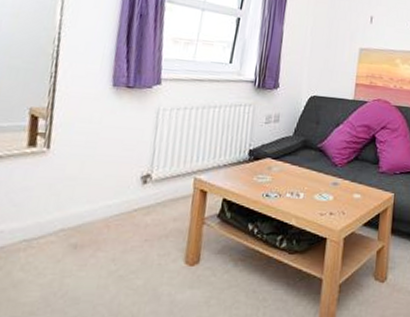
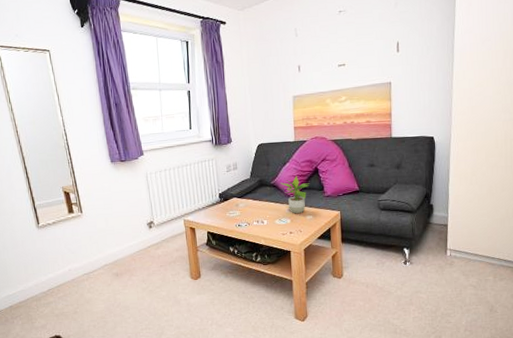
potted plant: none [328,141,364,190] -> present [280,175,310,214]

